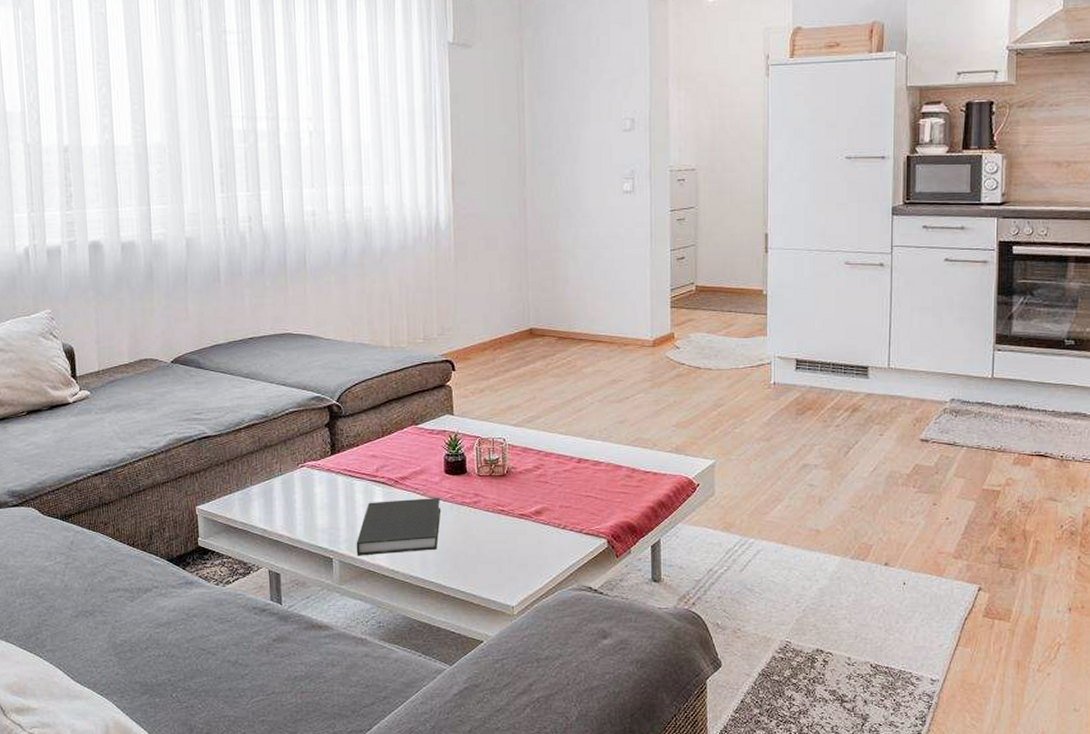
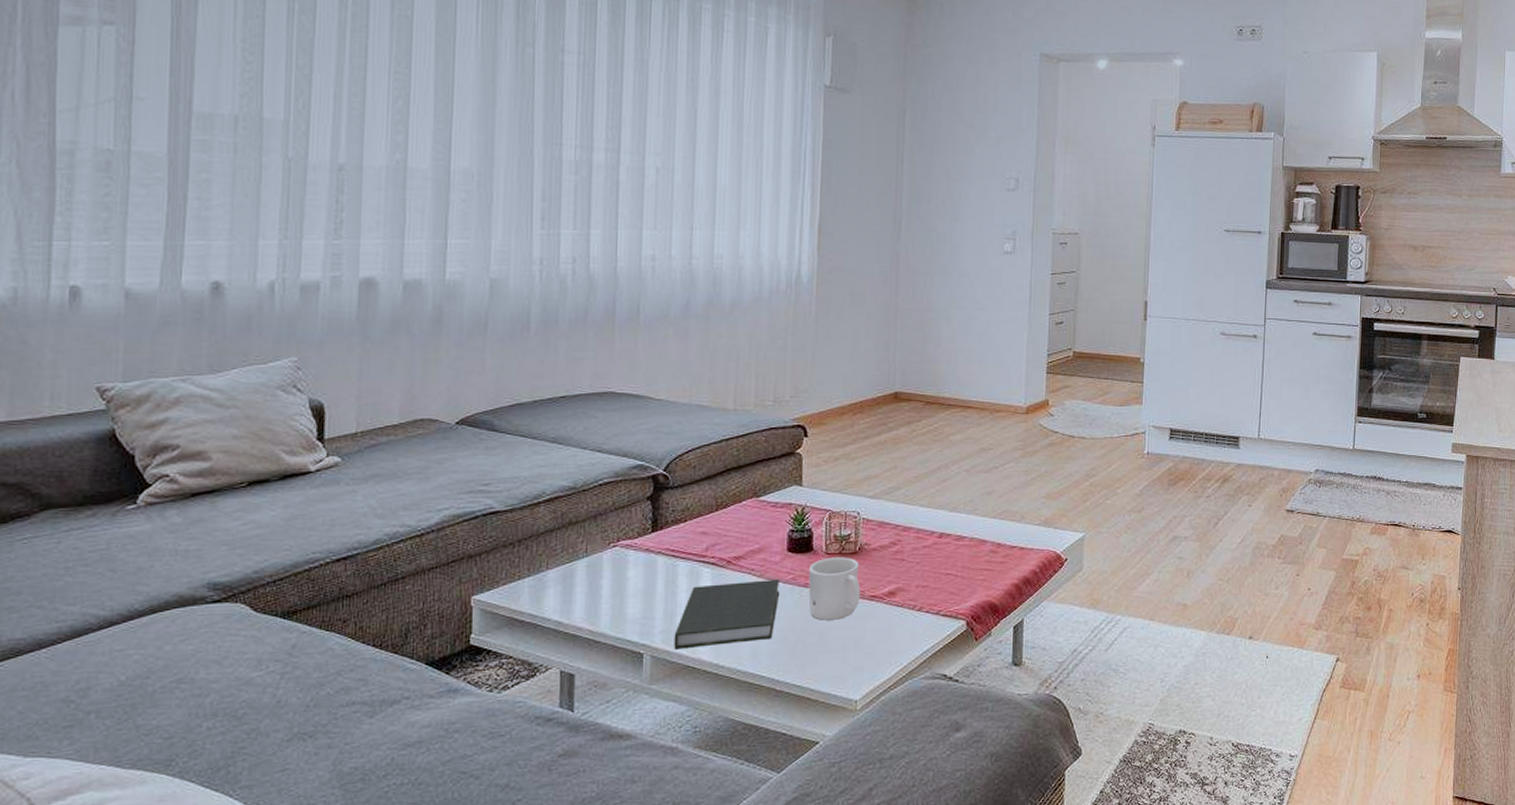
mug: none [465,479,511,535] -> present [808,557,861,620]

